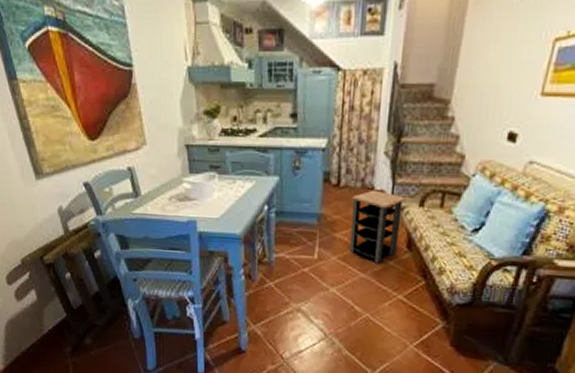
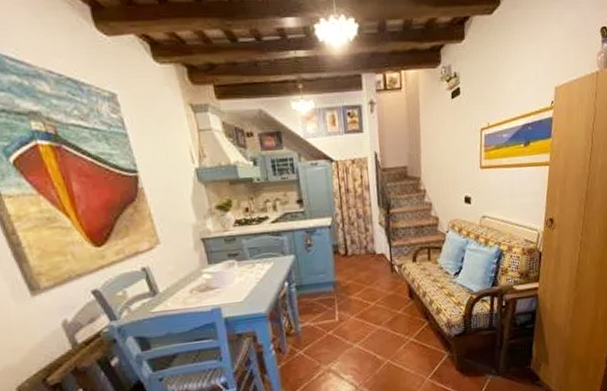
side table: present [349,190,406,264] -> none [360,254,402,315]

